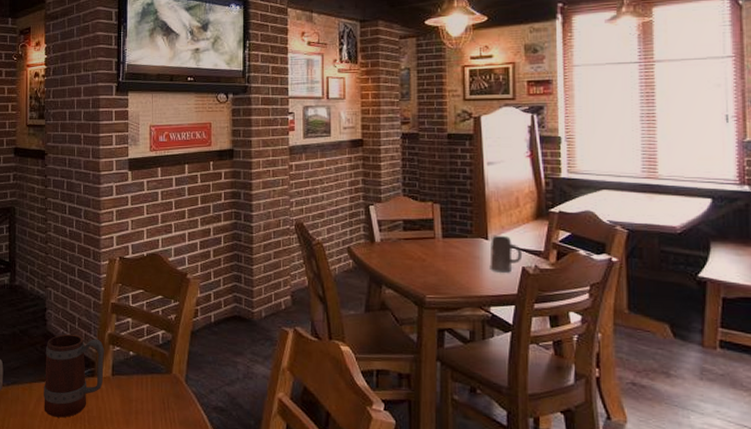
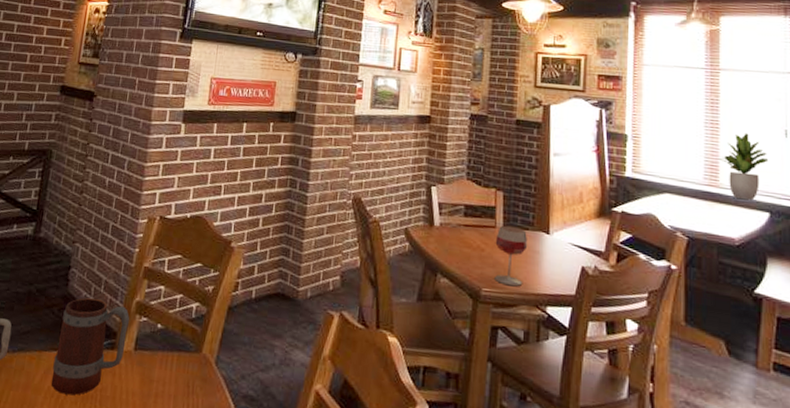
wineglass: none [435,235,468,291] -> present [495,225,528,287]
beer mug: present [489,235,523,273] -> none [549,230,583,272]
potted plant: none [656,122,709,189] -> present [718,133,769,201]

